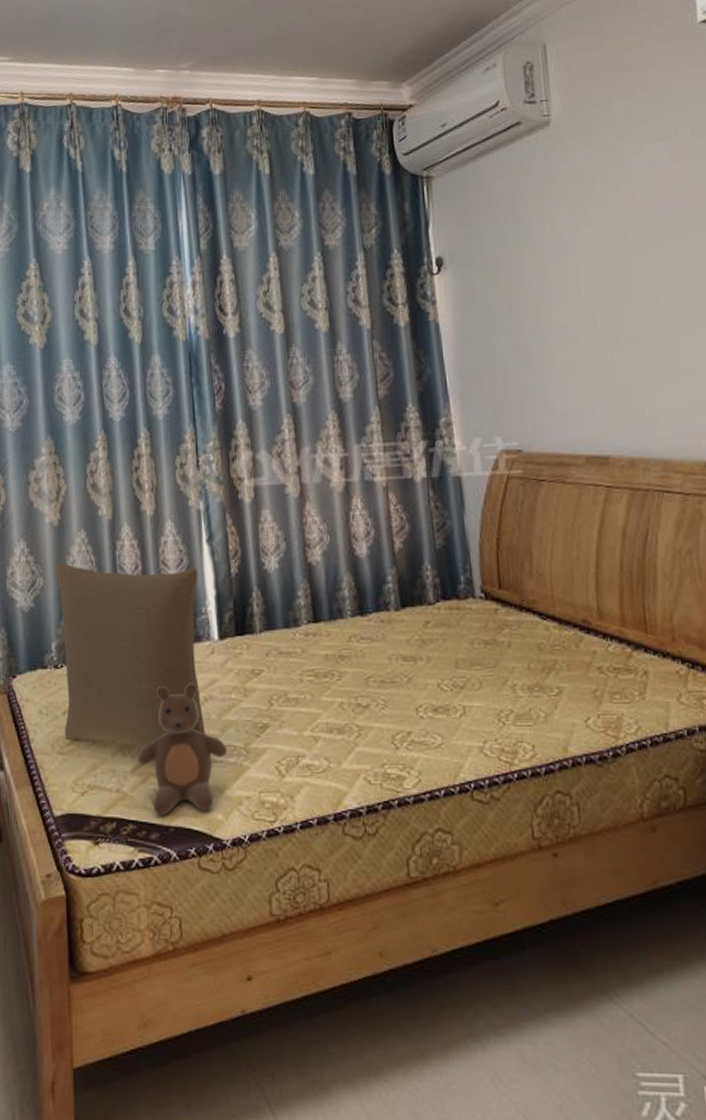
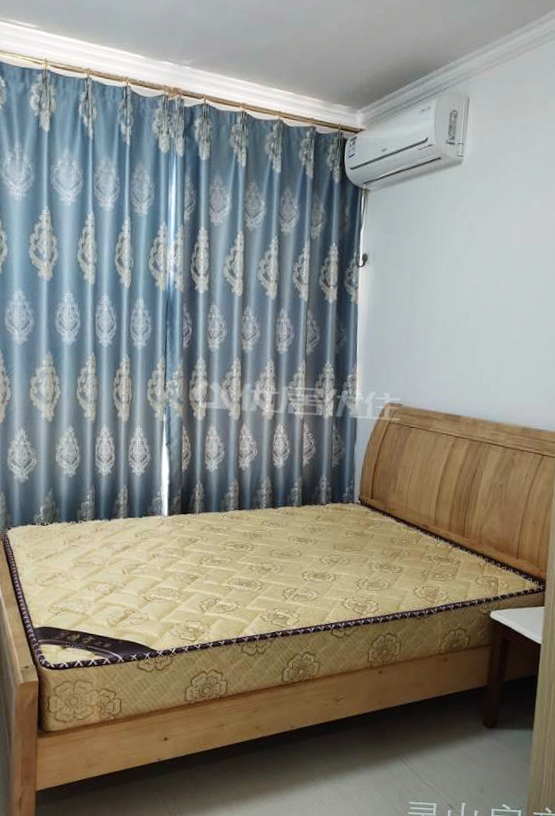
pillow: present [56,563,206,748] -> none [45,449,158,586]
teddy bear: present [137,683,227,815] -> none [99,544,166,632]

